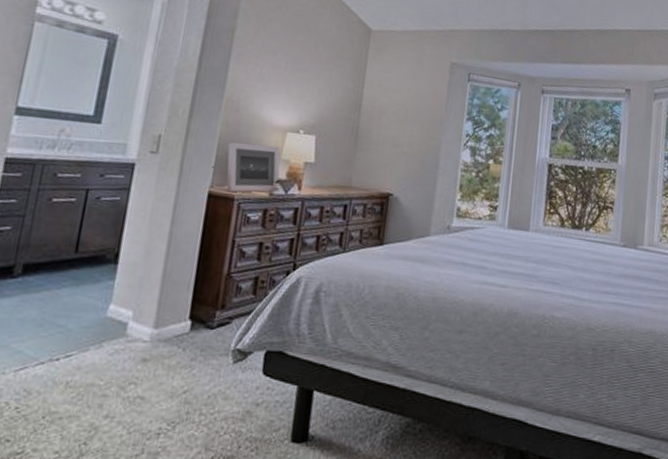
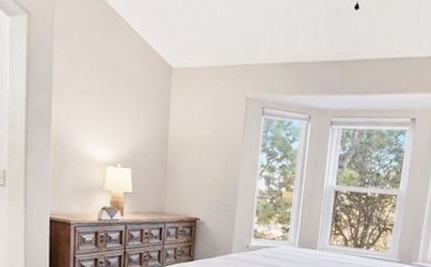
picture frame: present [226,141,280,193] -> none [60,175,105,218]

